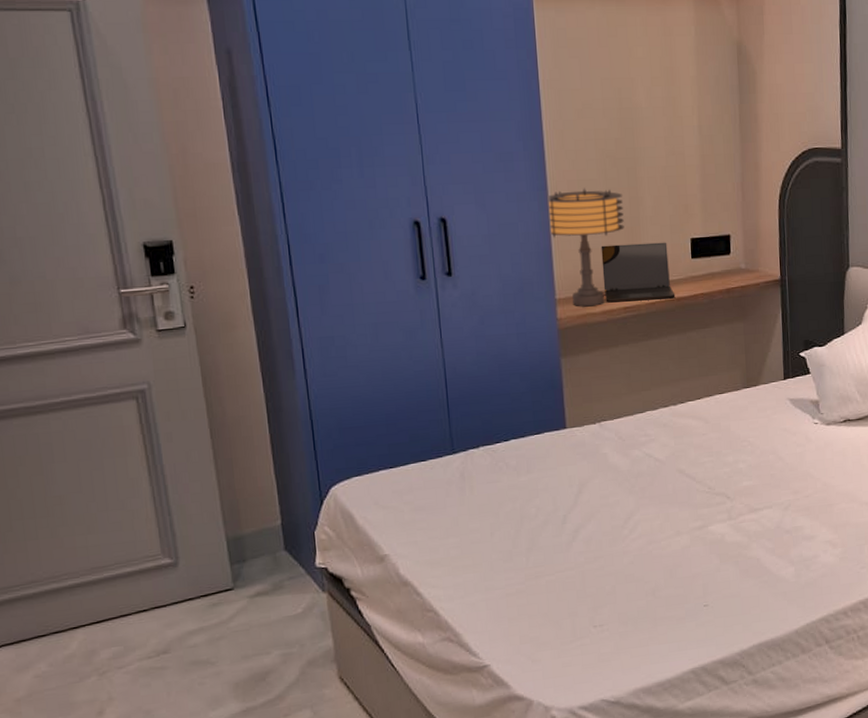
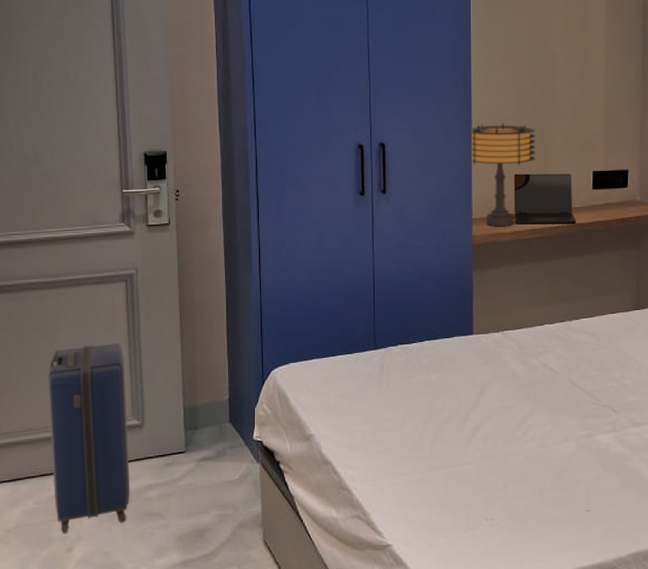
suitcase: none [47,472,170,696] -> present [47,343,131,534]

